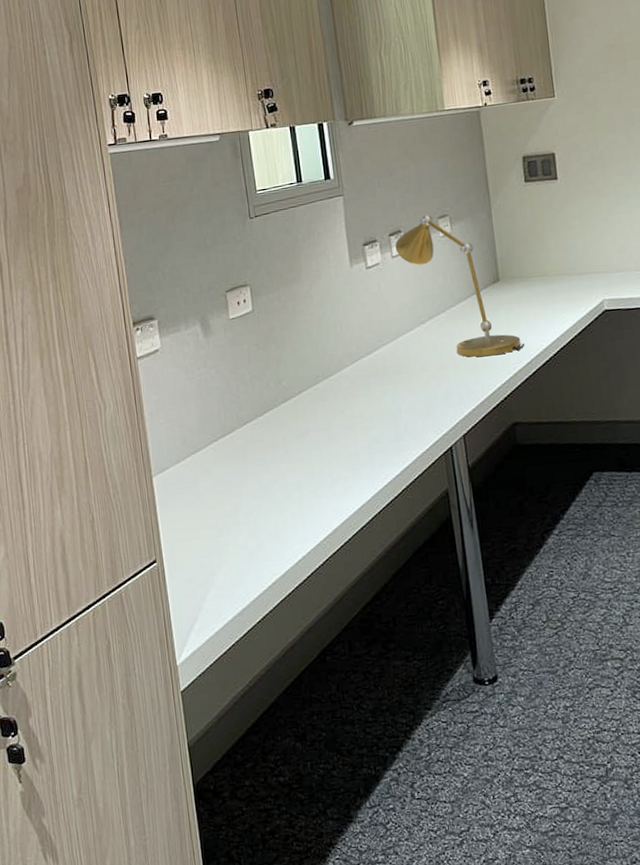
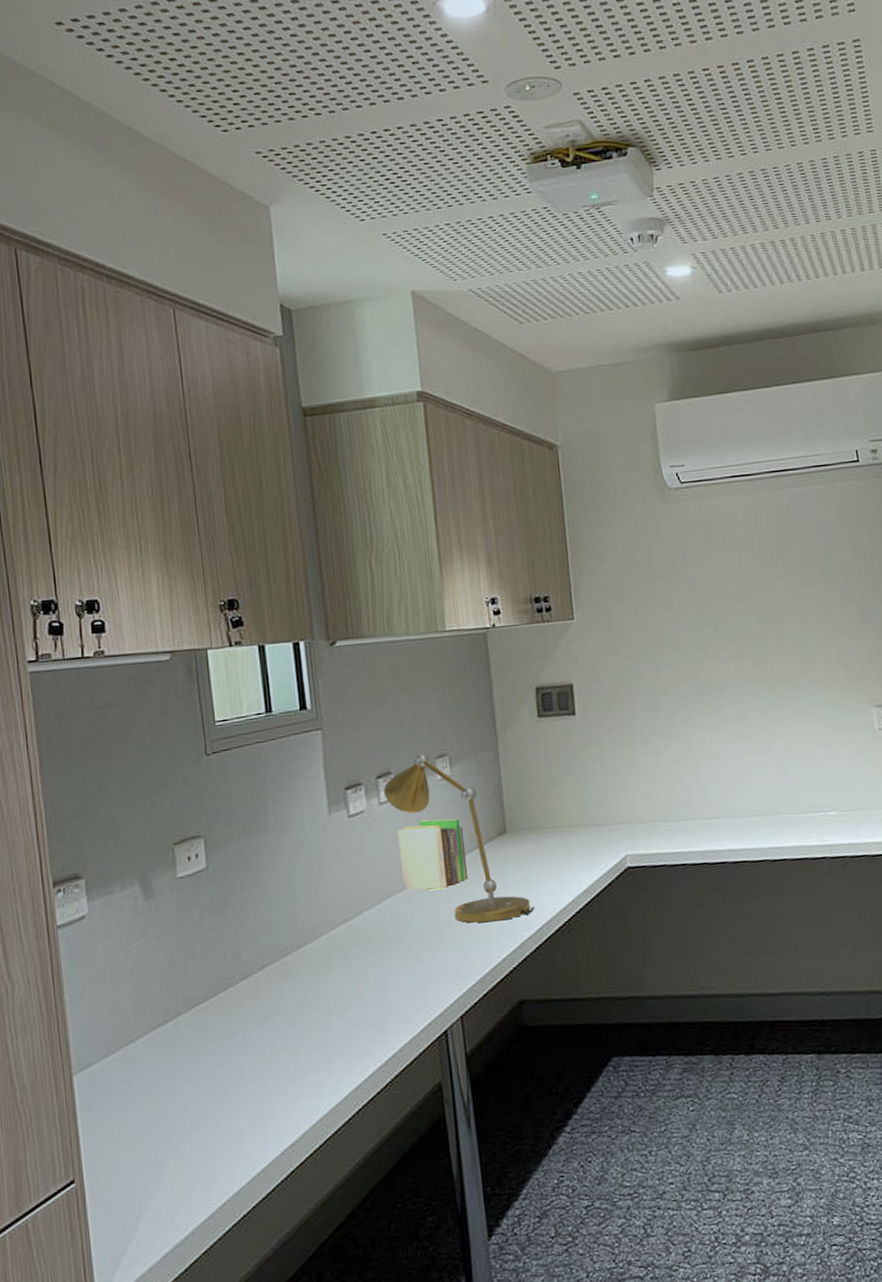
books: none [407,269,468,329] -> present [397,818,469,890]

